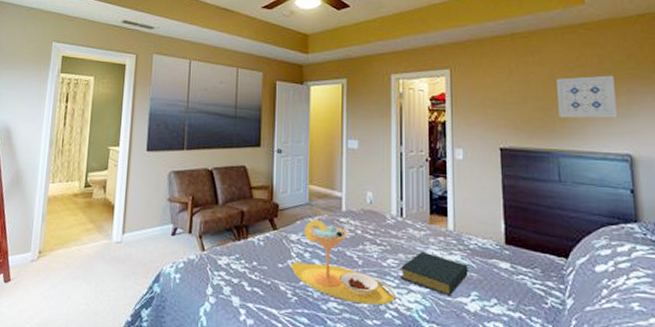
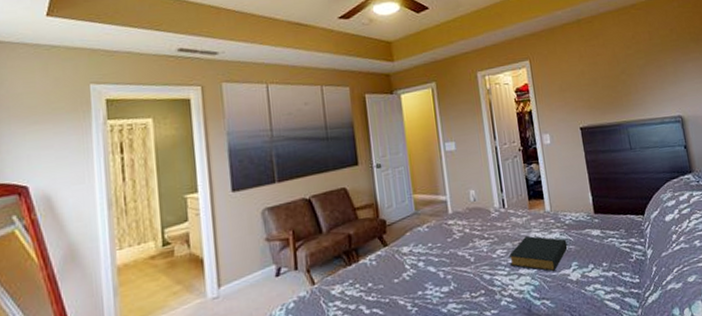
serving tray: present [290,220,395,305] -> none [406,227,508,300]
wall art: present [557,75,618,119] -> none [618,48,669,92]

